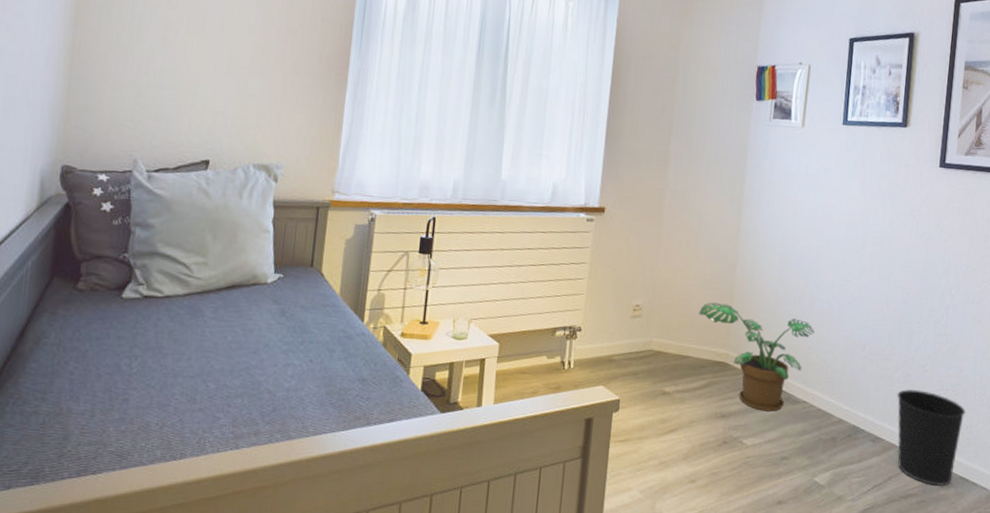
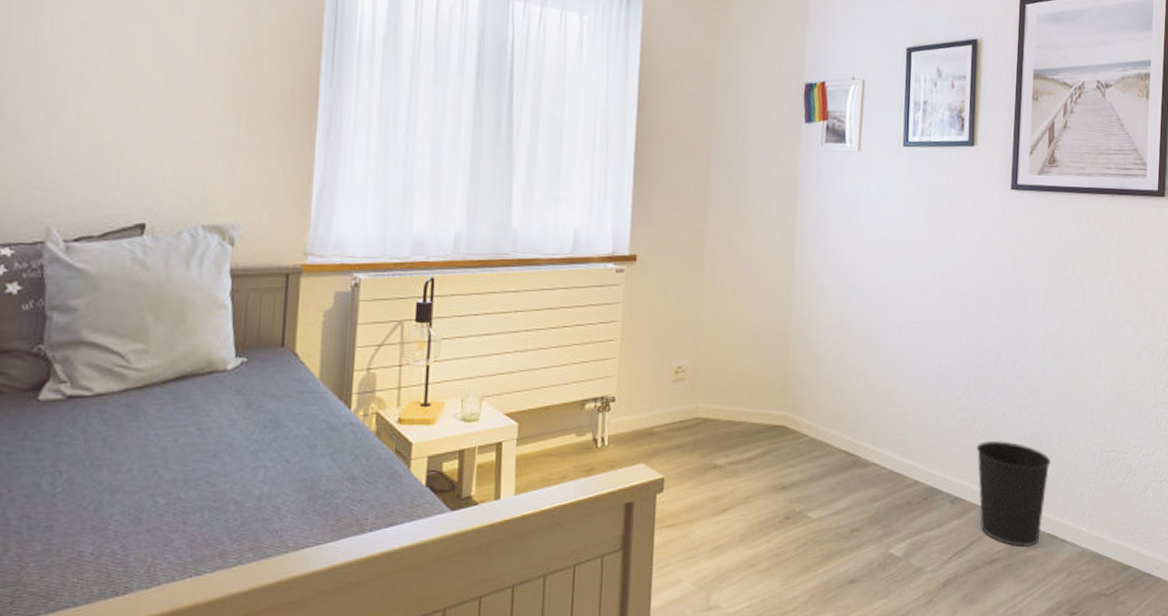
potted plant: present [698,302,816,412] -> none [750,357,883,478]

